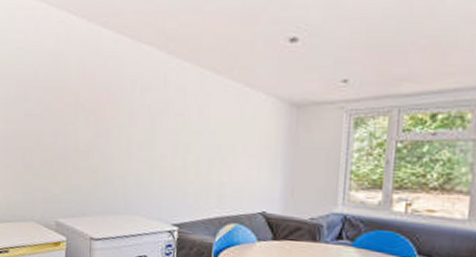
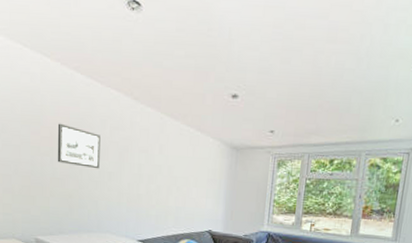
picture frame: none [81,87,130,138] -> present [57,123,100,169]

